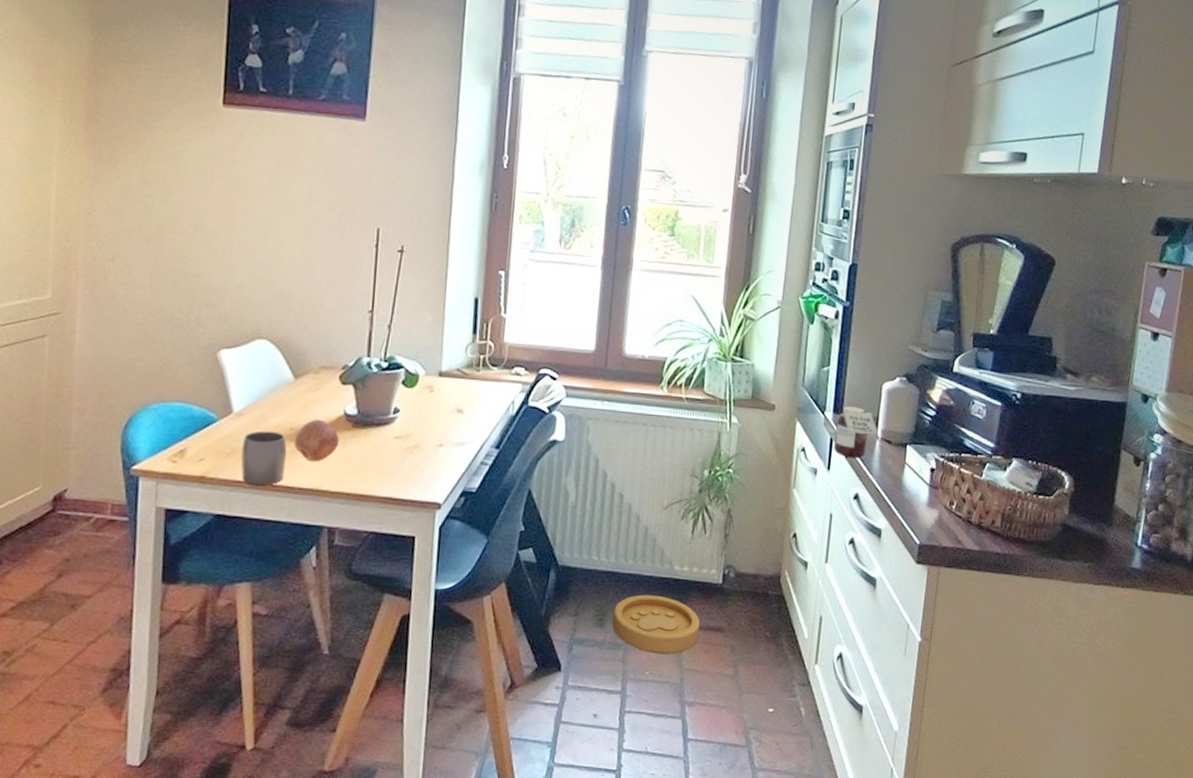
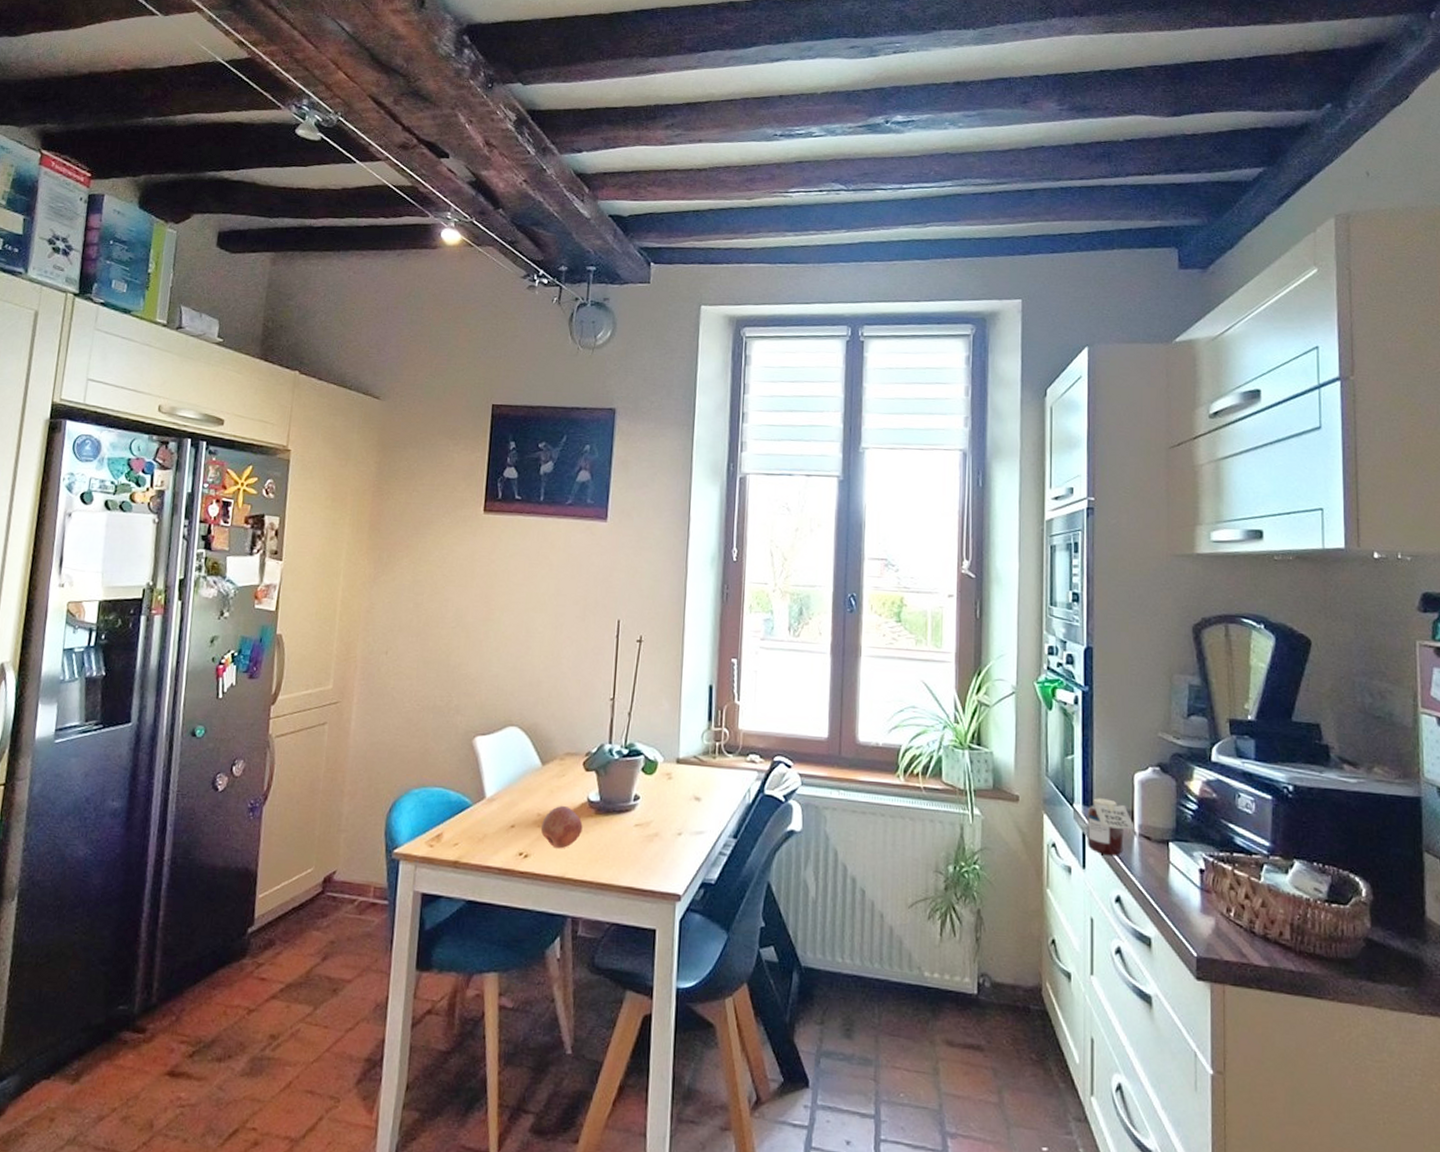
mug: present [240,430,287,486] -> none [491,816,534,872]
pet bowl: present [612,594,701,653] -> none [861,1003,957,1074]

